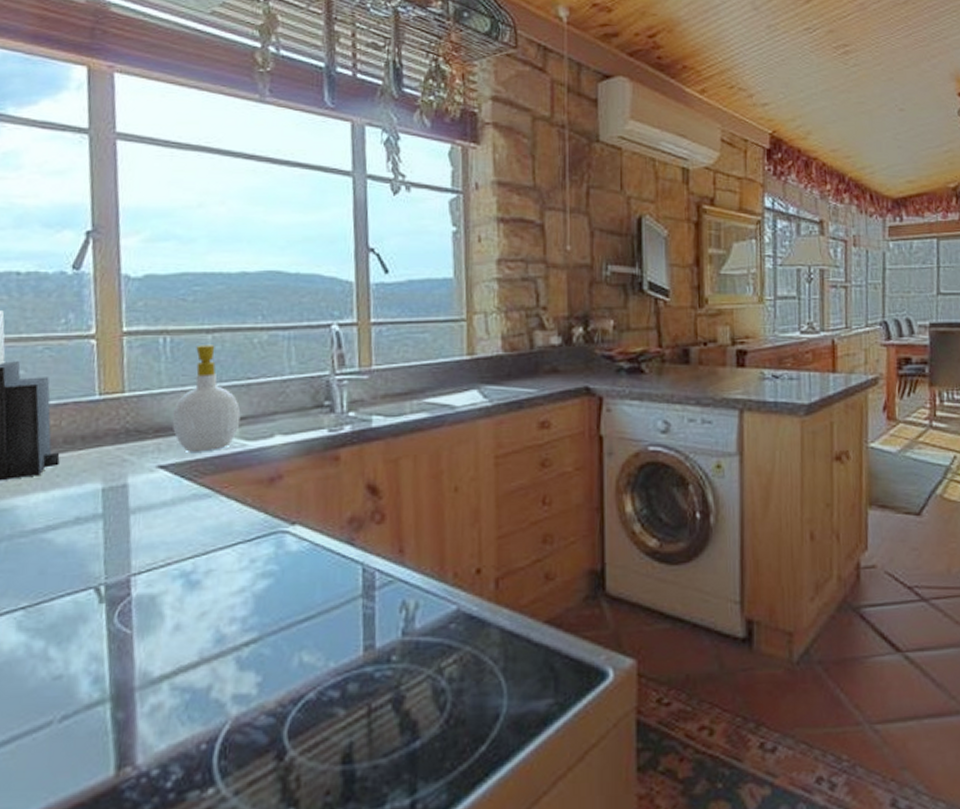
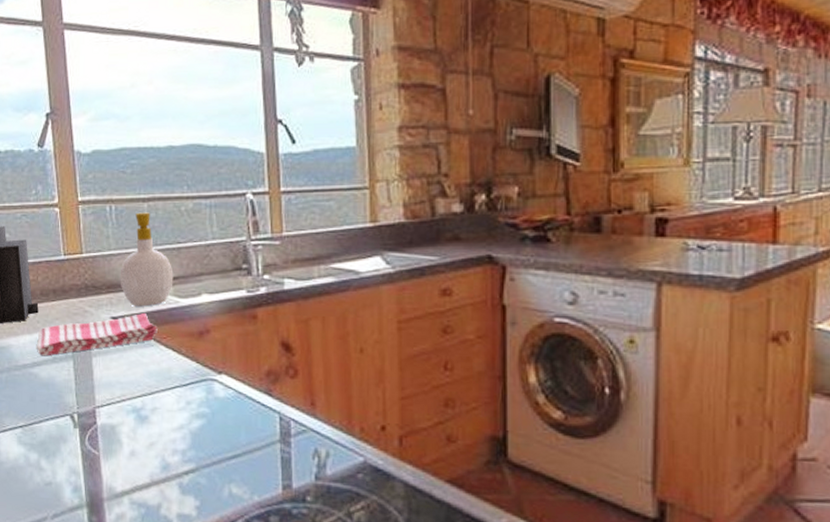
dish towel: none [54,460,218,518] -> present [37,313,158,357]

